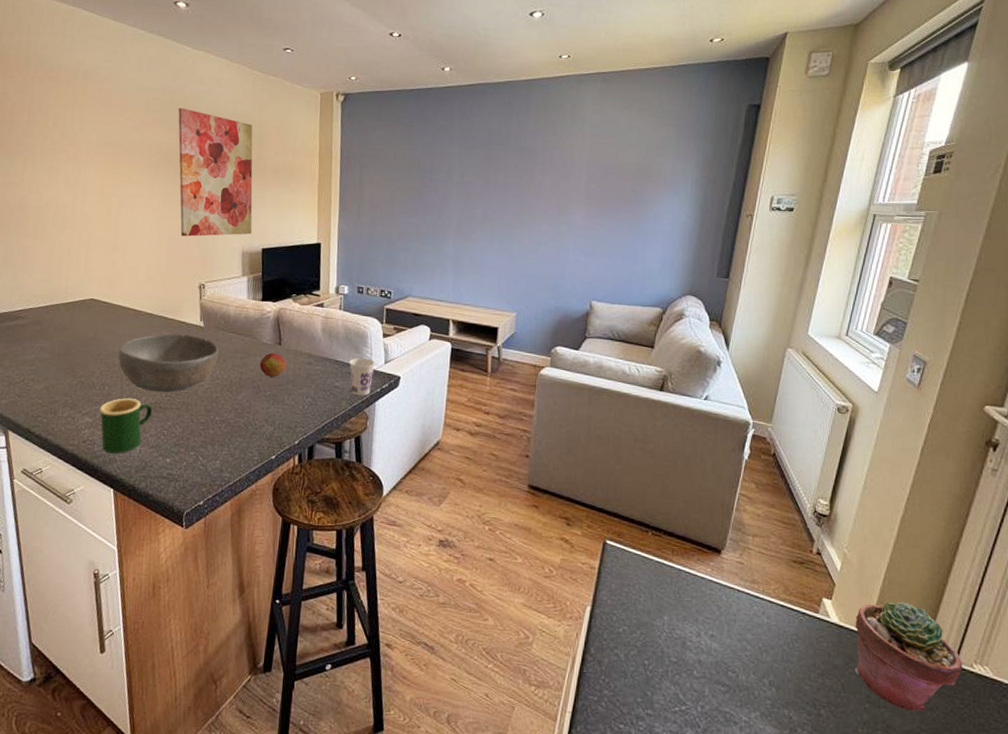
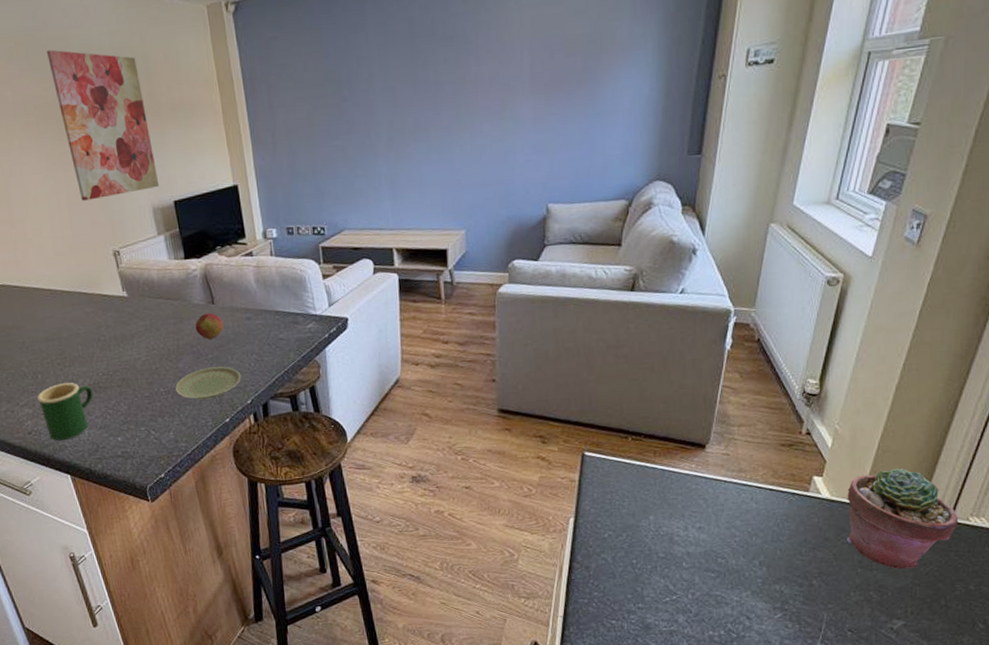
bowl: present [118,333,219,393] -> none [42,307,150,373]
plate: none [230,403,294,434] -> present [175,366,242,400]
cup: present [349,357,375,396] -> none [290,303,319,345]

